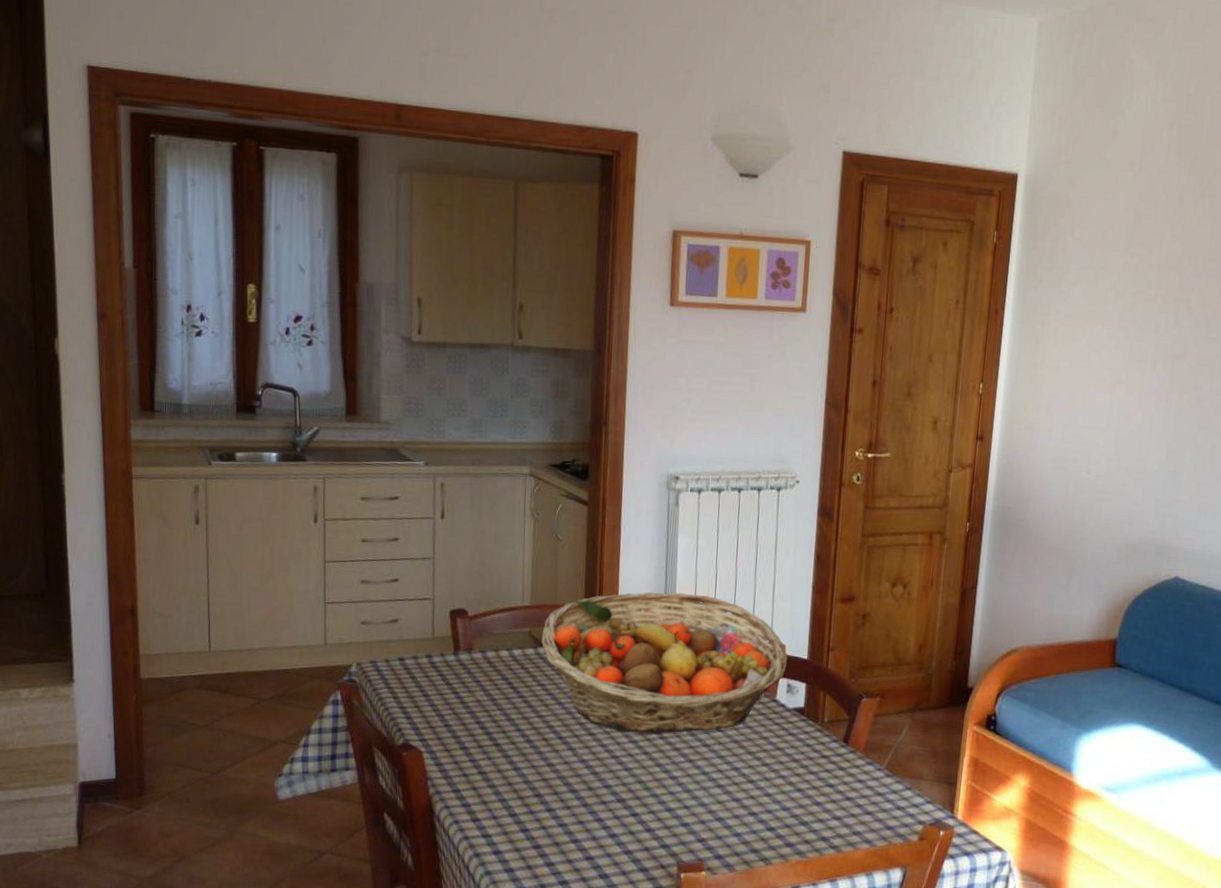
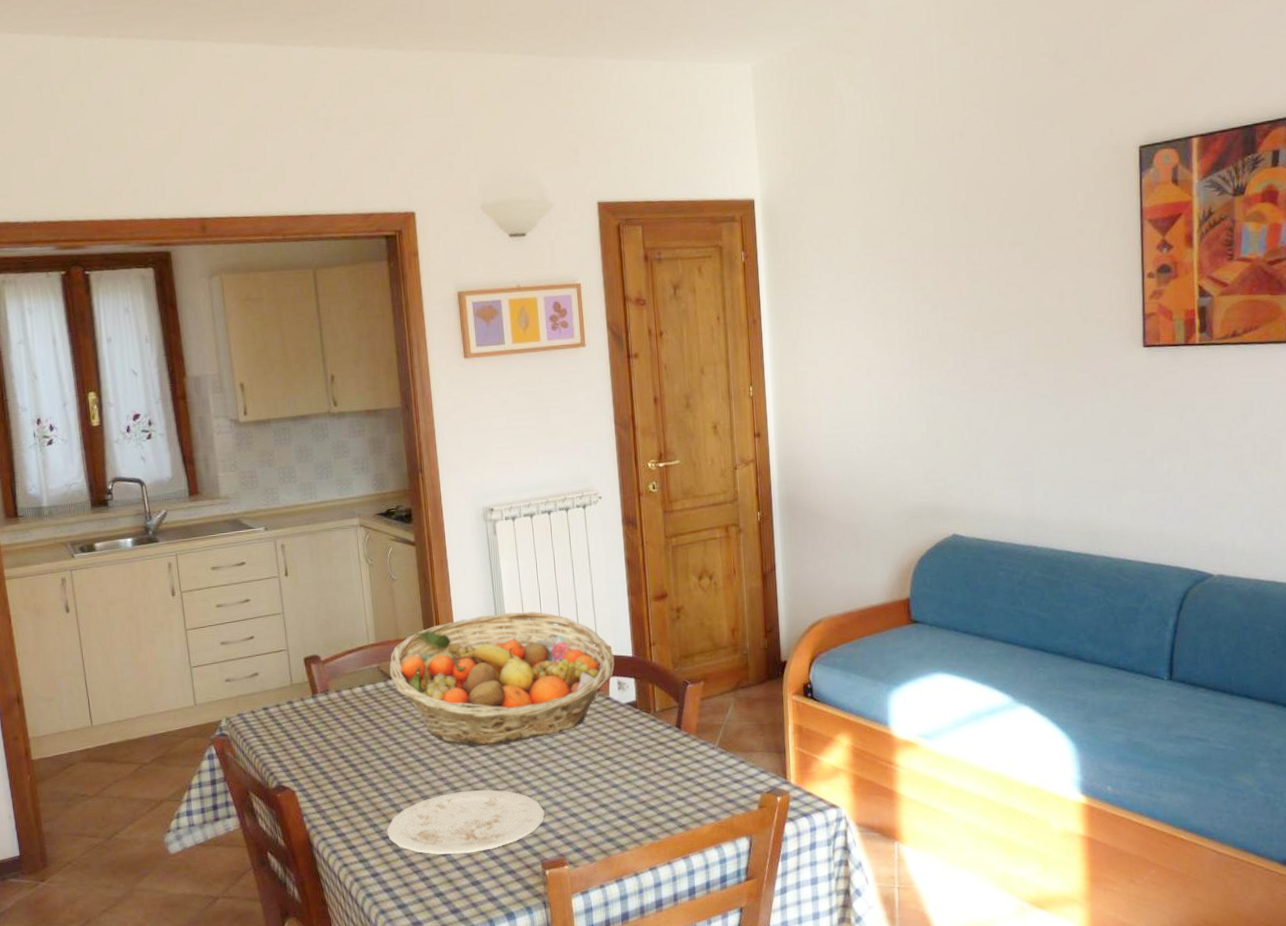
plate: none [516,777,689,844] -> present [386,789,545,854]

